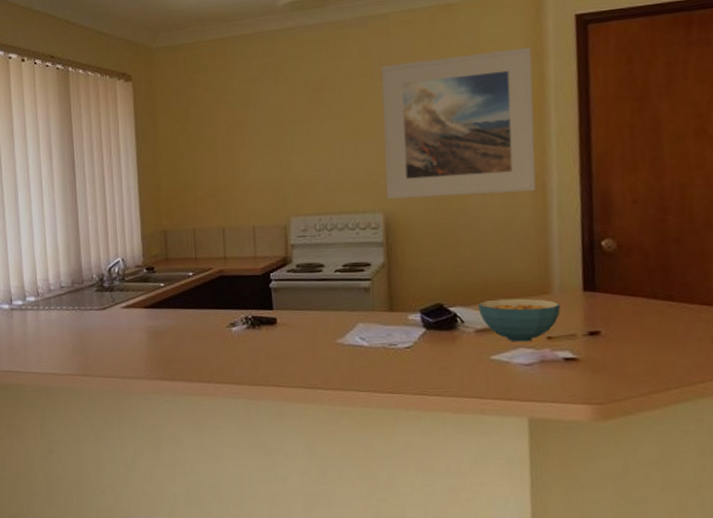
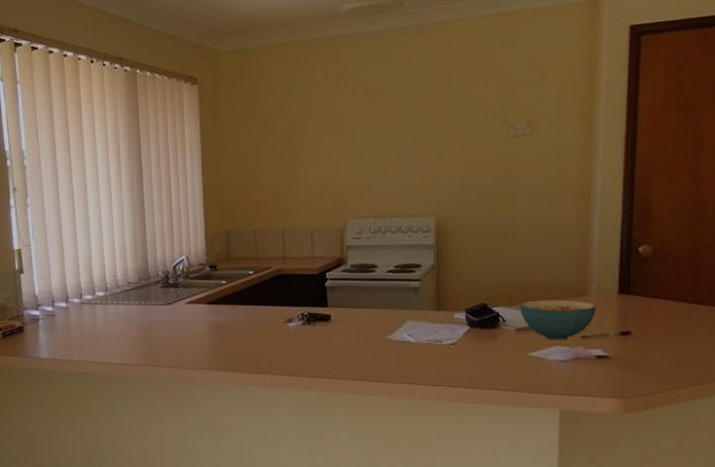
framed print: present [381,47,536,199] -> none [438,57,586,204]

